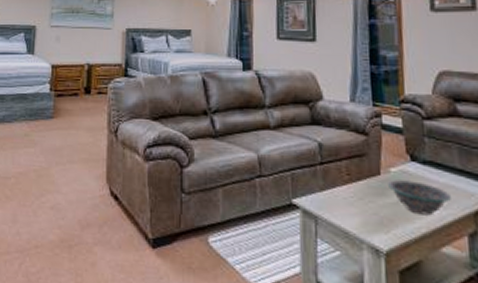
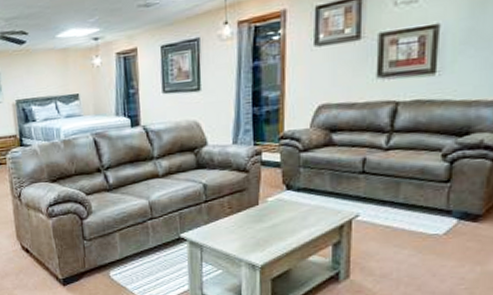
decorative bowl: present [388,180,451,216] -> none [265,206,320,234]

